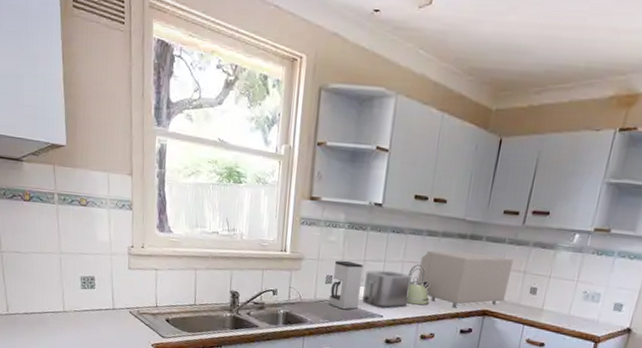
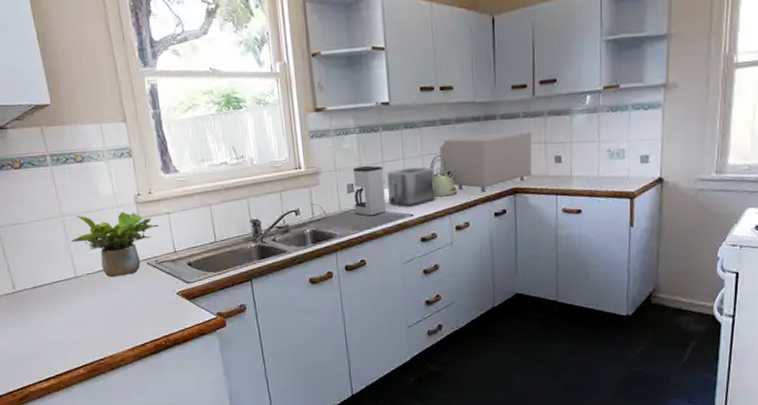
potted plant: none [64,255,145,320] -> present [71,211,158,278]

